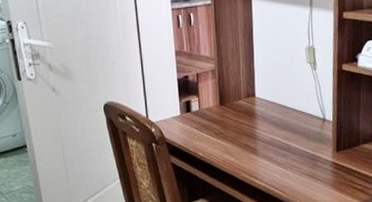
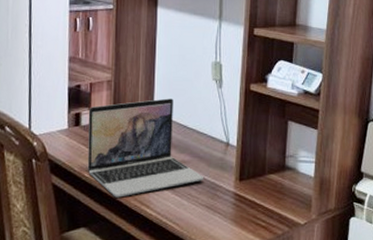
laptop: none [197,82,305,172] -> present [87,98,204,198]

